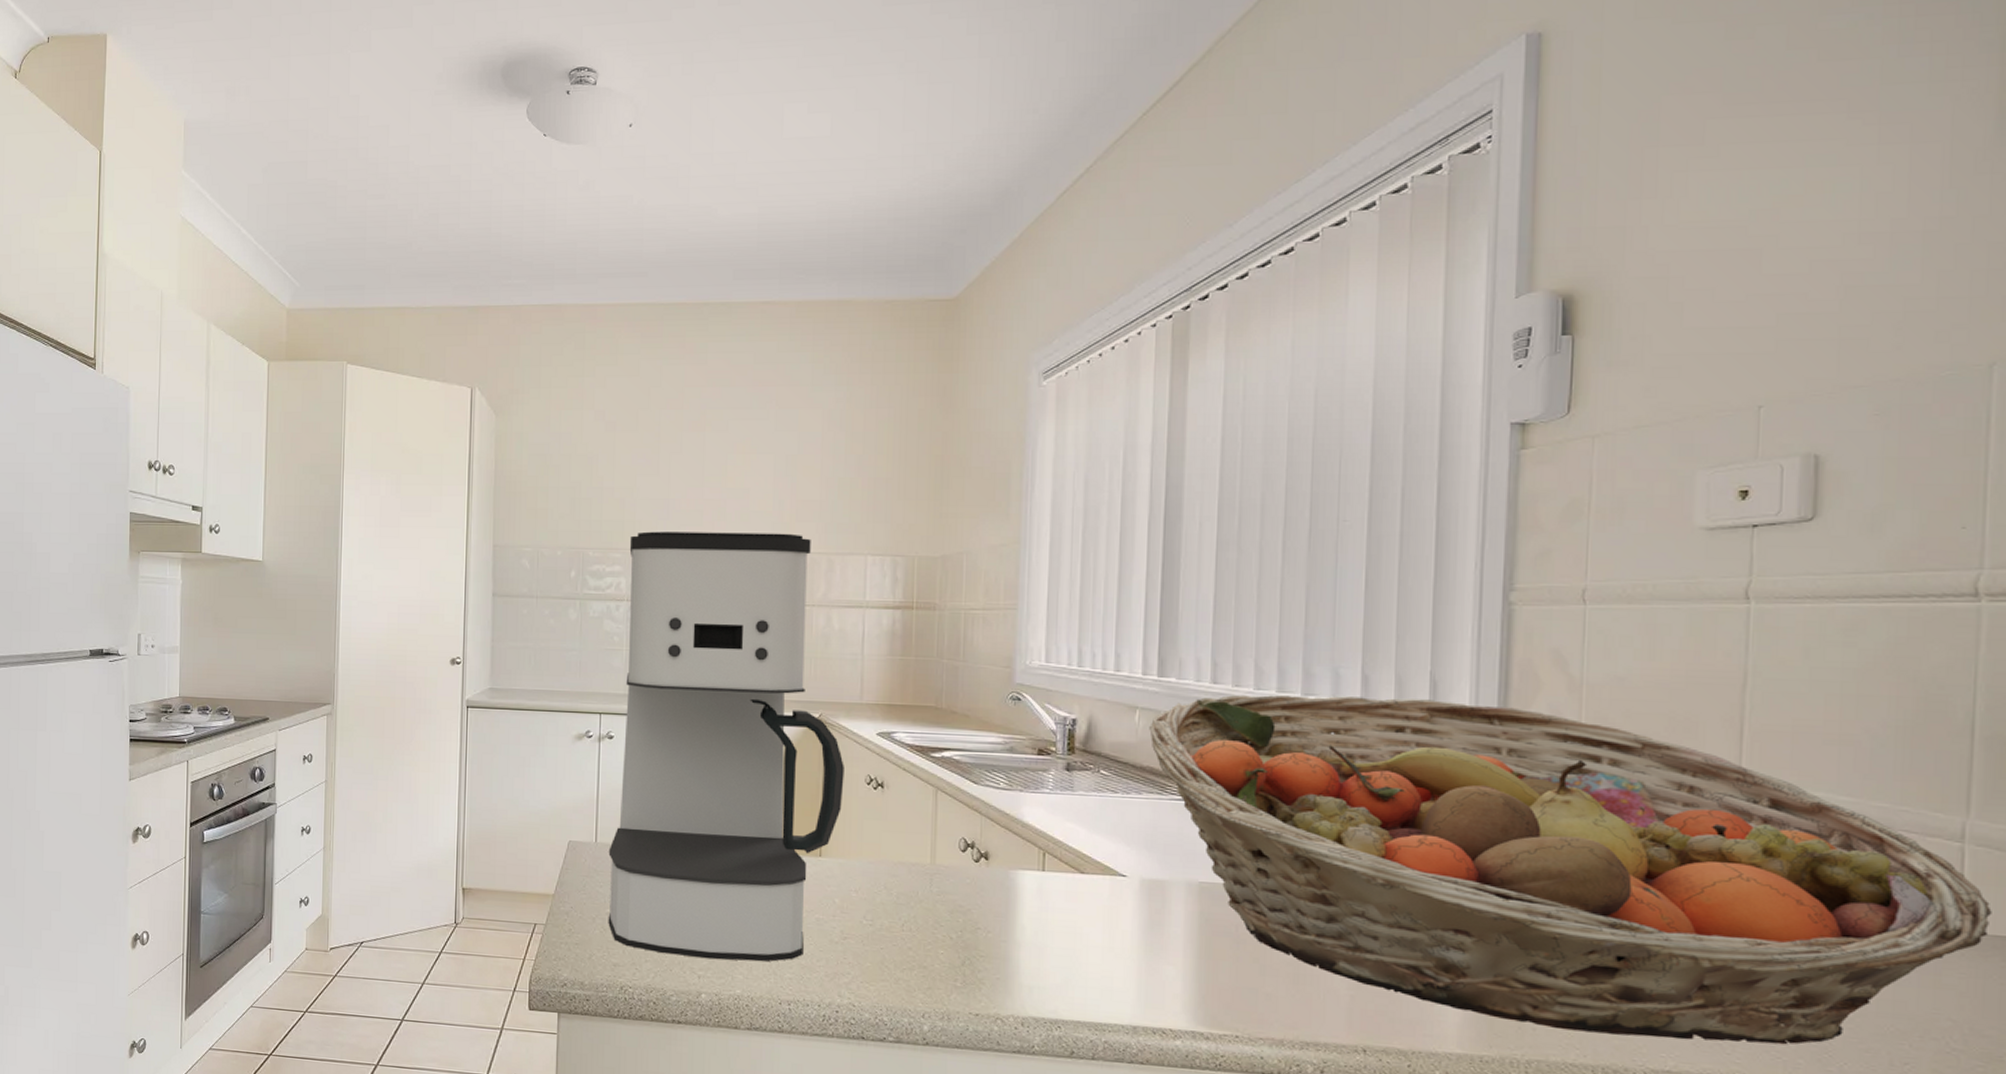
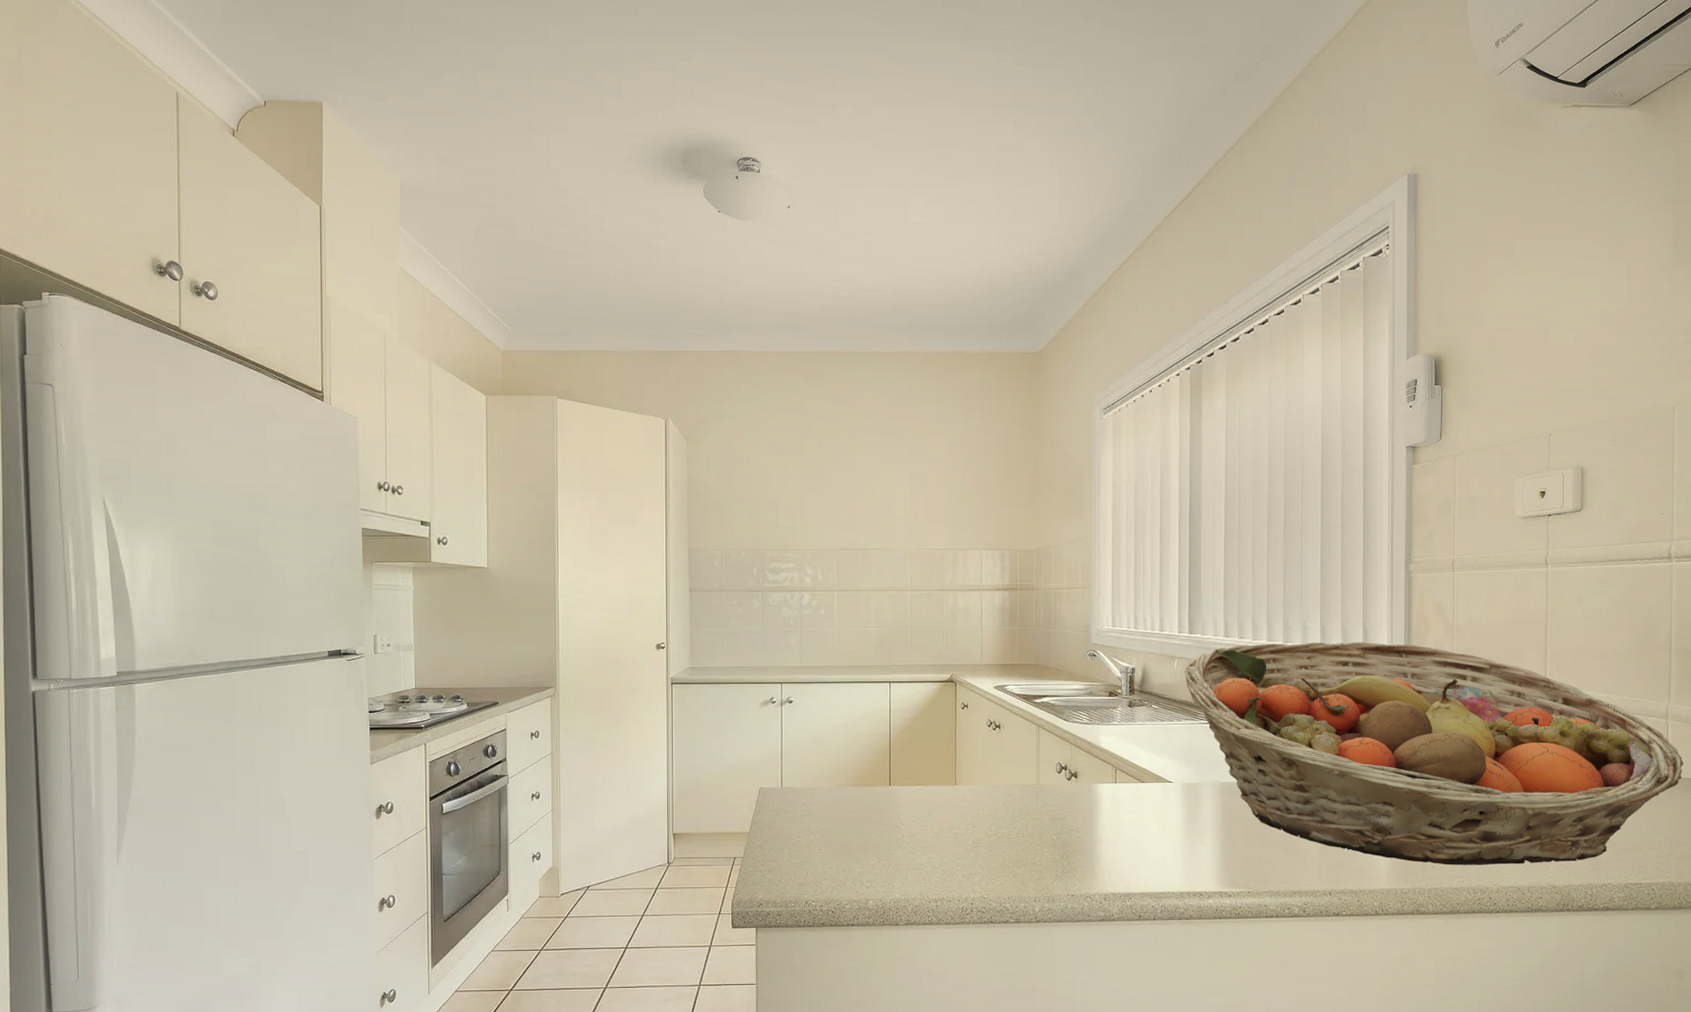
coffee maker: present [608,531,844,962] -> none [792,534,971,873]

